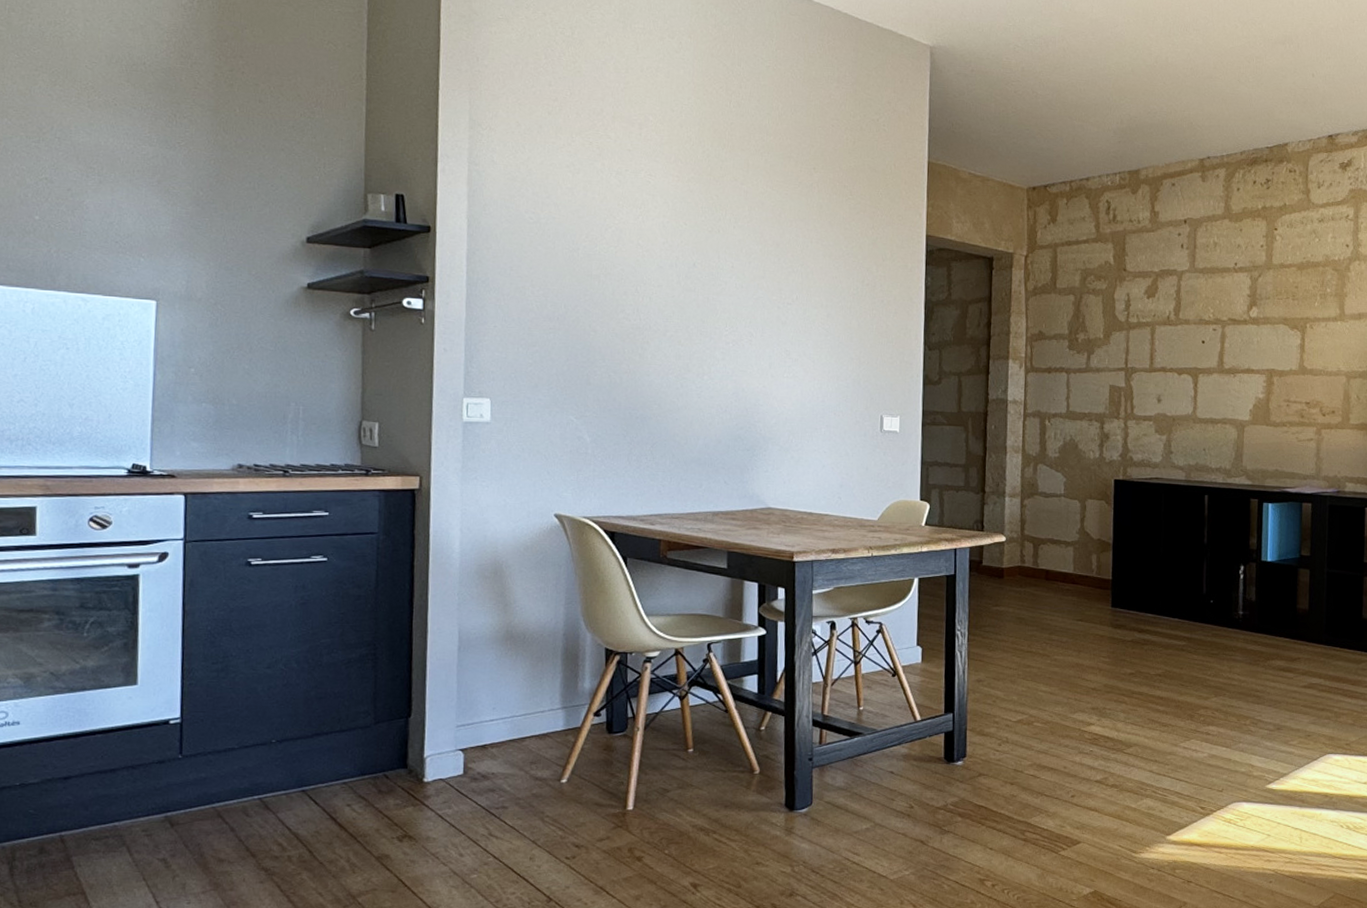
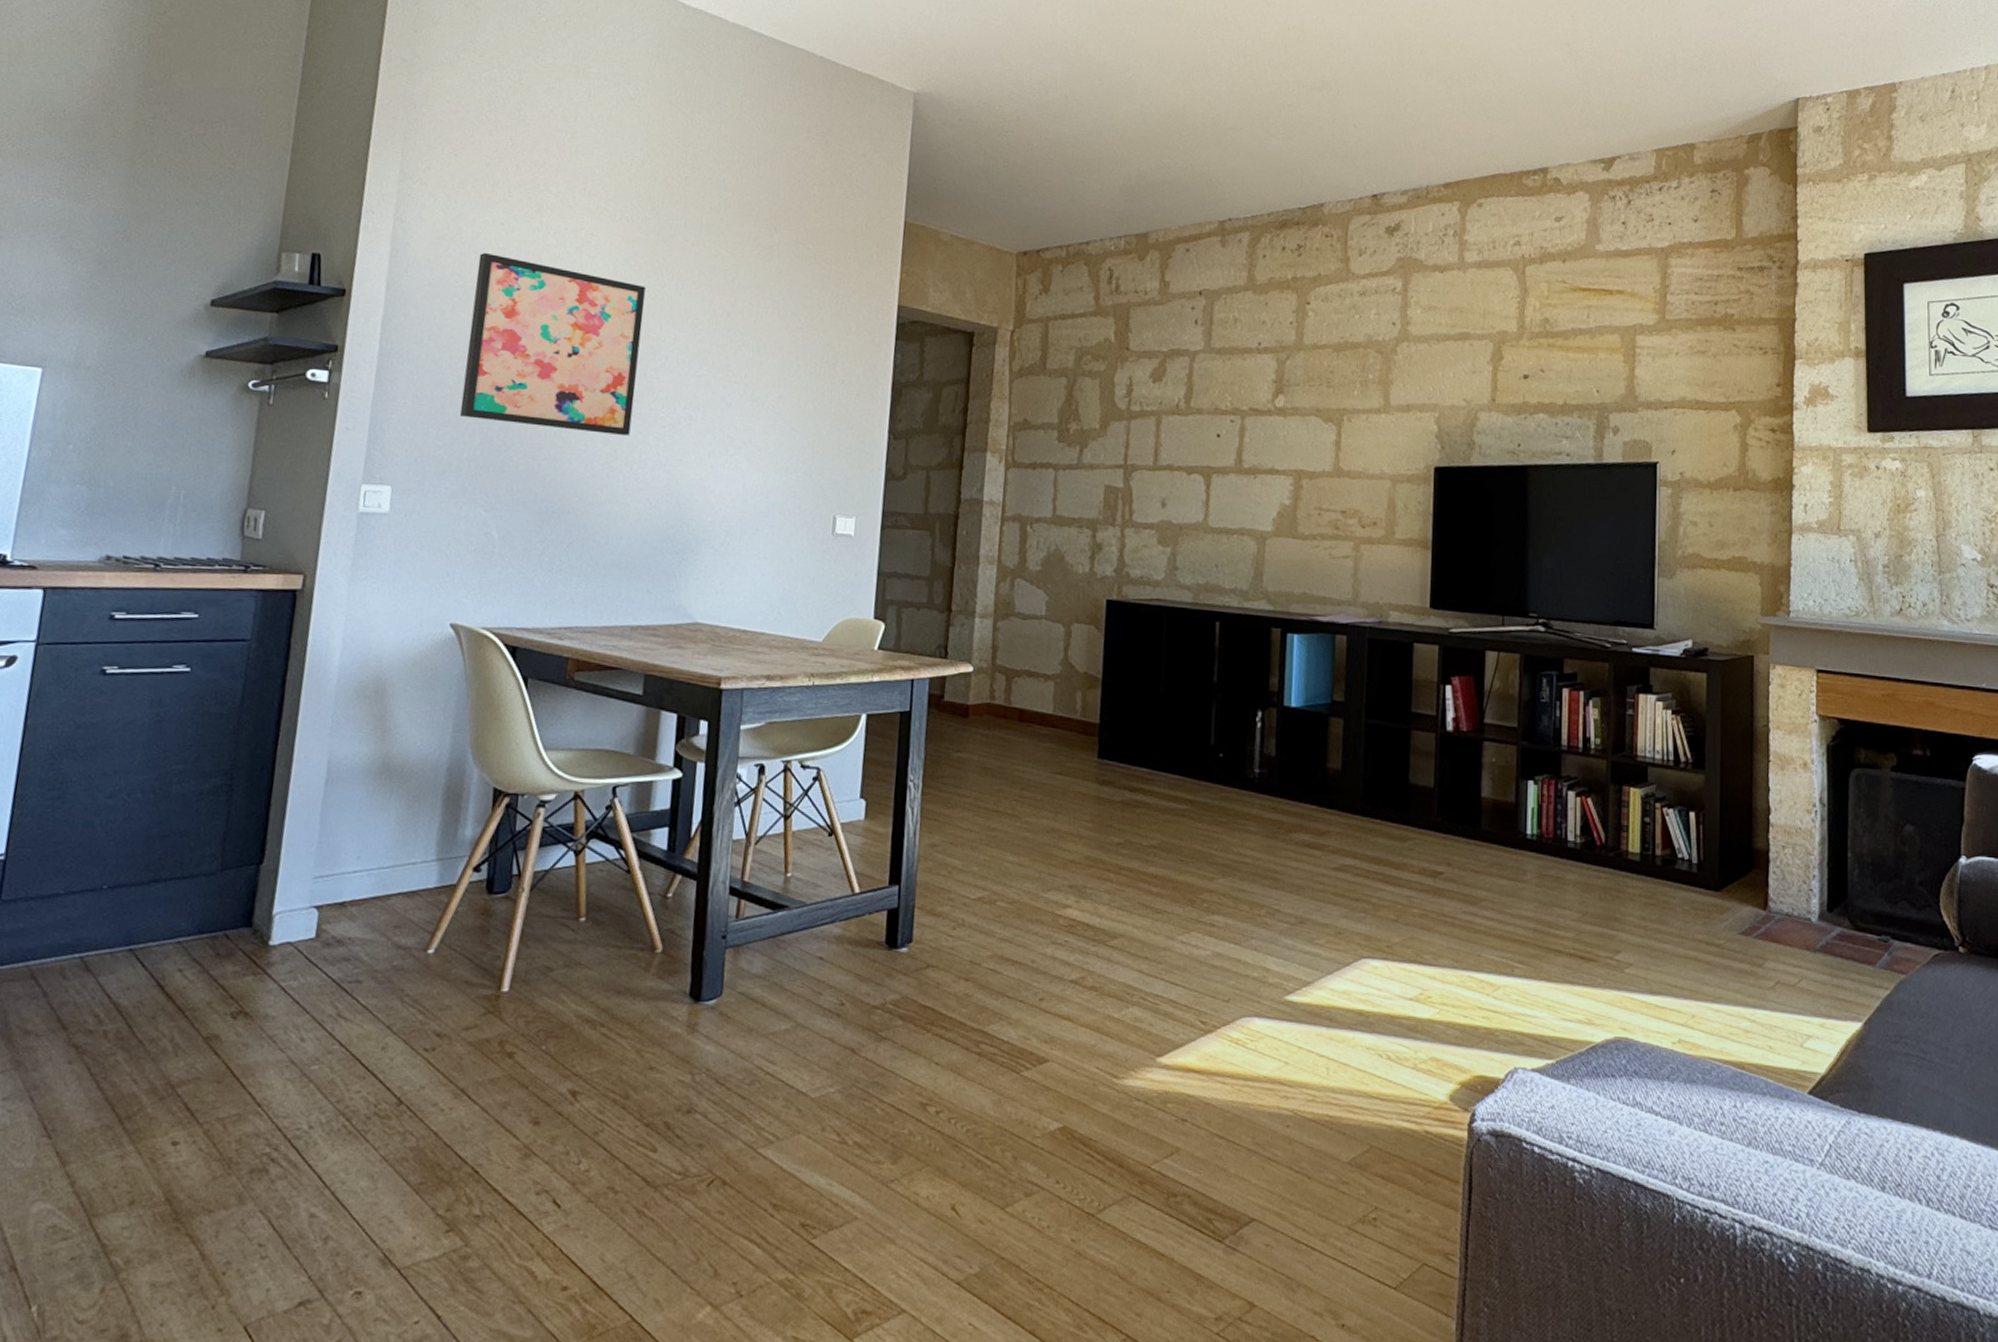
wall art: none [545,192,703,352] -> present [459,252,646,436]

